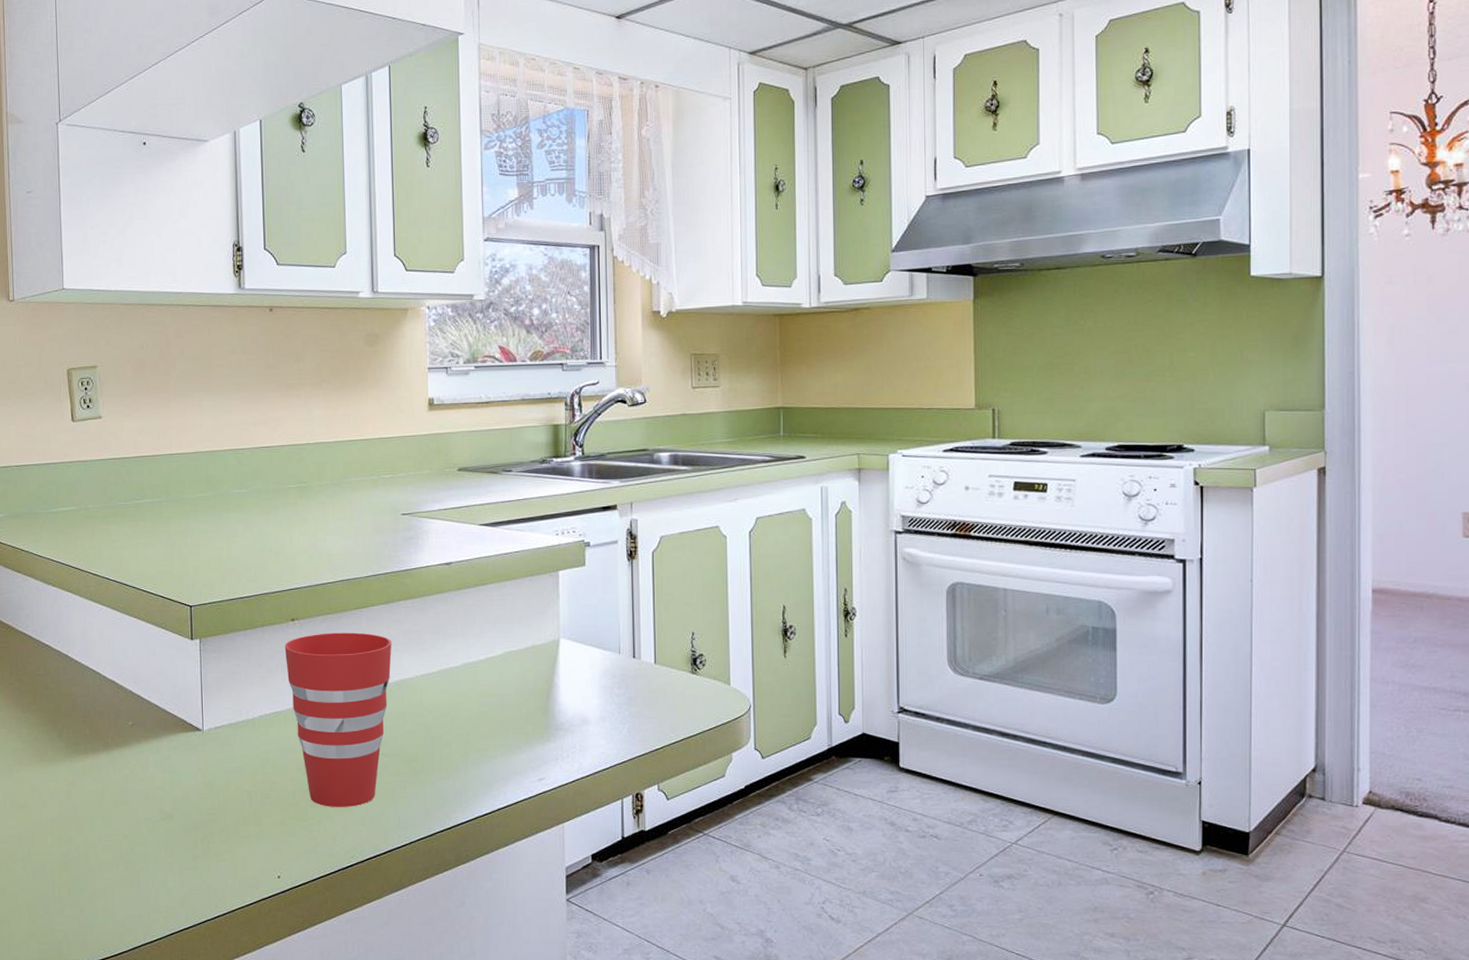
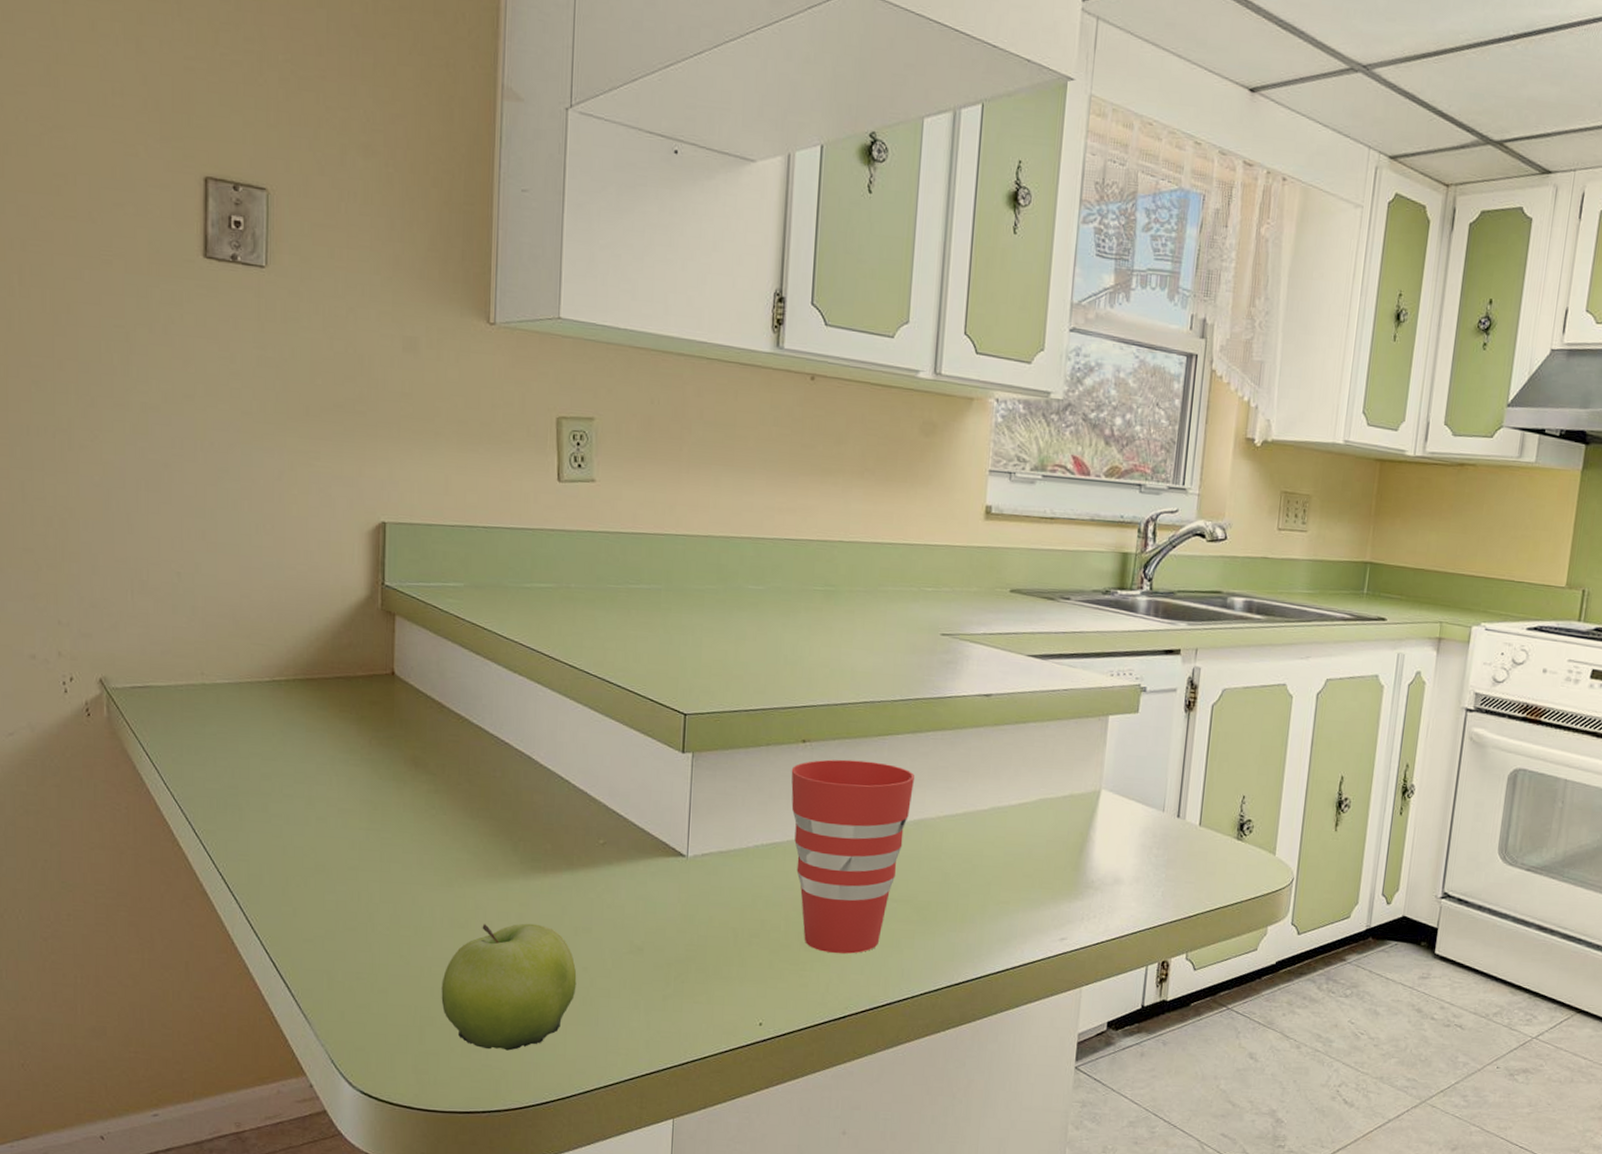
fruit: none [8,800,119,915] -> present [441,923,577,1051]

